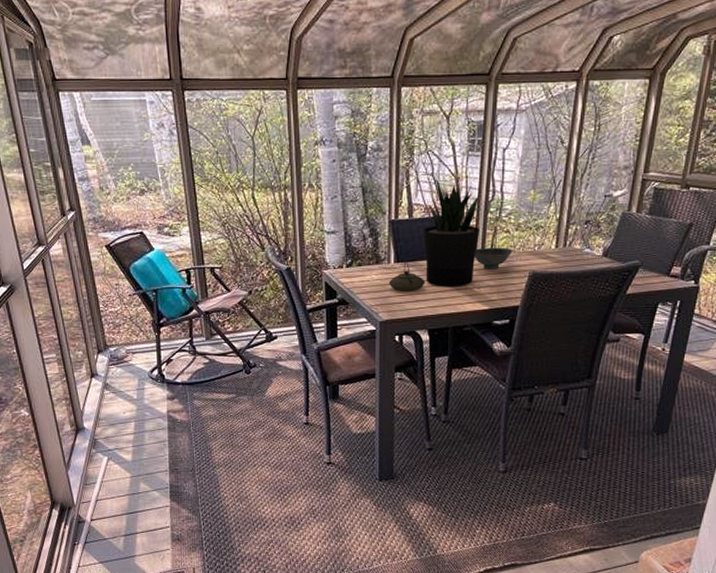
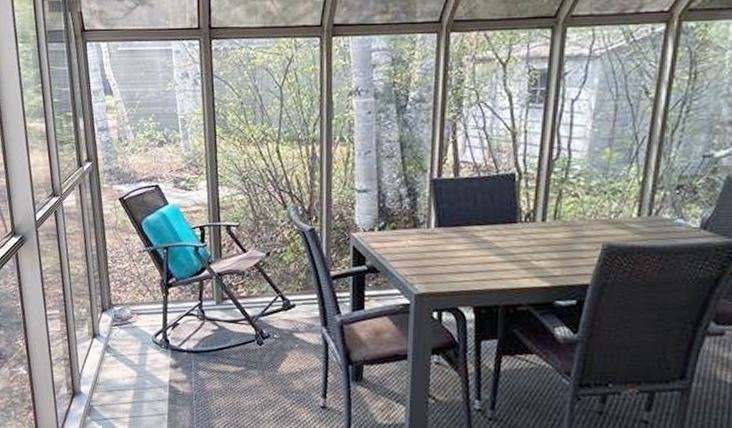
teapot: present [388,260,425,291] -> none [427,225,472,261]
planter: present [424,178,481,287] -> none [471,132,544,259]
bowl: present [475,247,513,270] -> none [534,213,582,240]

